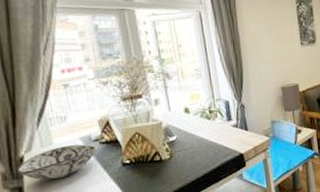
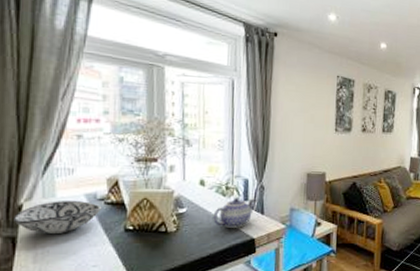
teapot: none [201,117,238,148] -> present [213,197,256,228]

